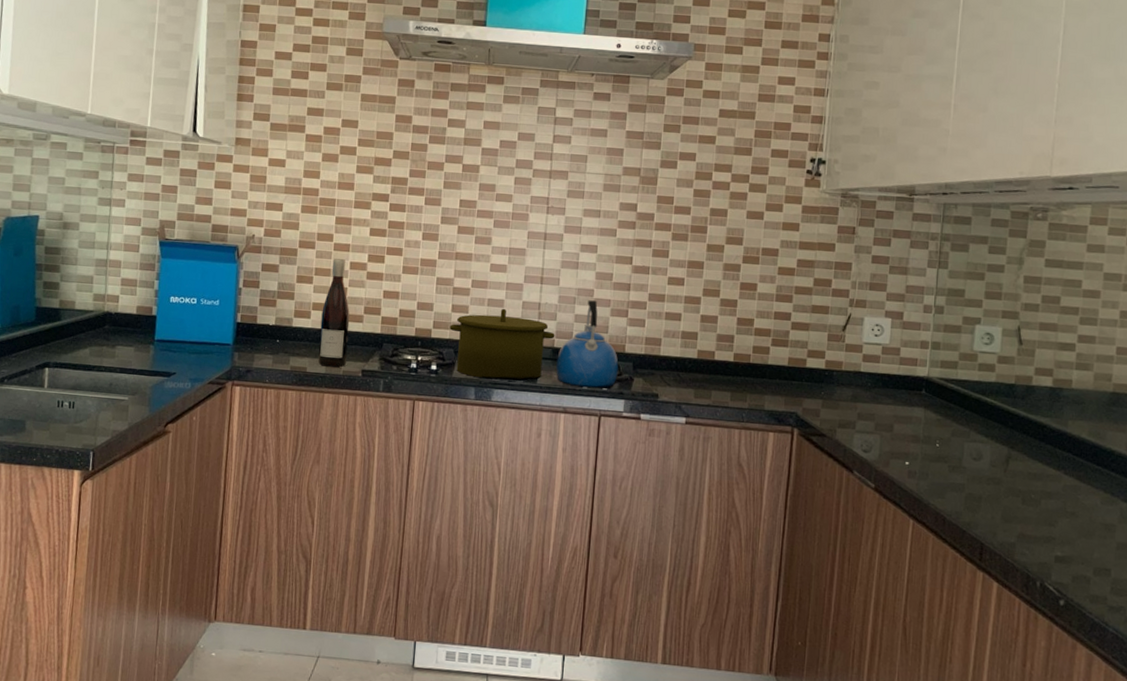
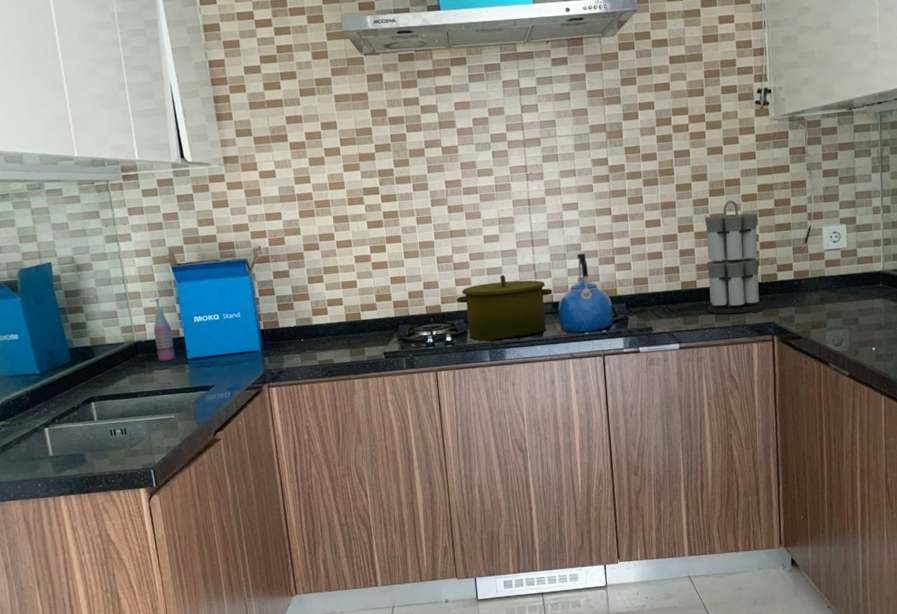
soap dispenser: none [124,270,145,338] -> present [149,298,176,361]
bottle: present [318,258,350,367] -> none [337,254,369,356]
spice rack: none [722,271,793,399] -> present [704,200,764,316]

